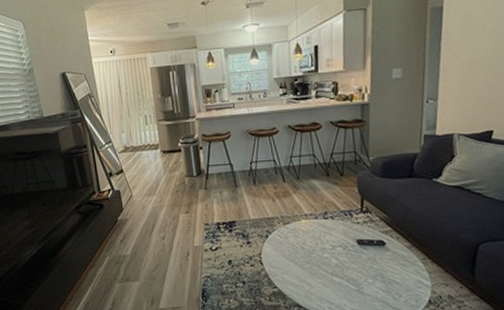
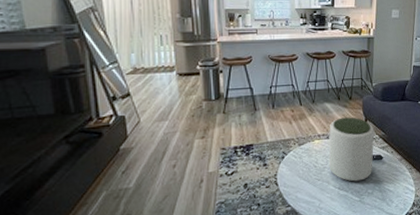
plant pot: none [317,195,374,268] -> present [328,117,375,182]

